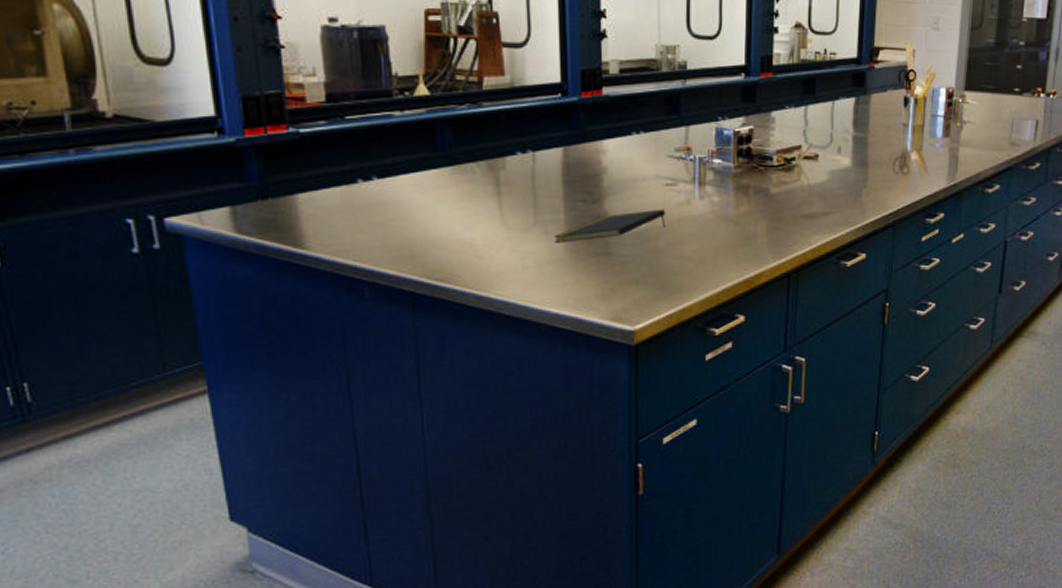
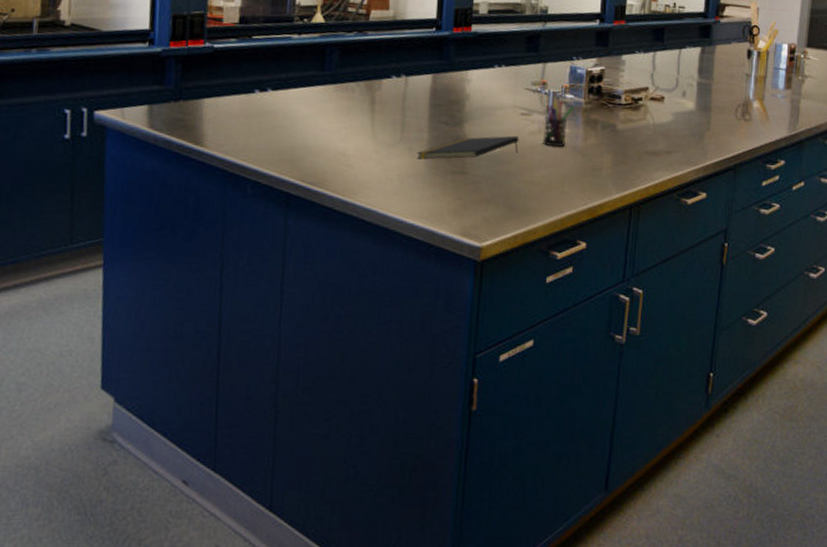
pen holder: none [690,167,722,218] -> present [542,101,574,148]

